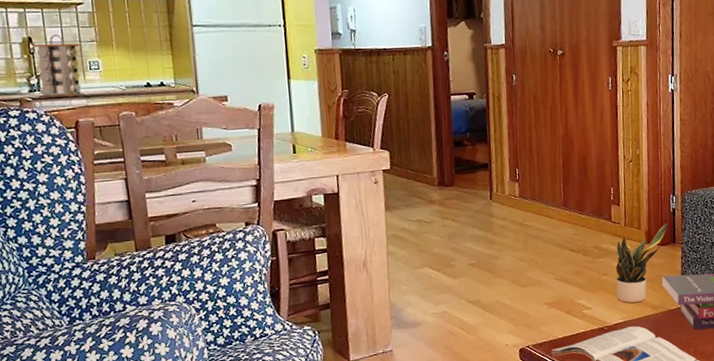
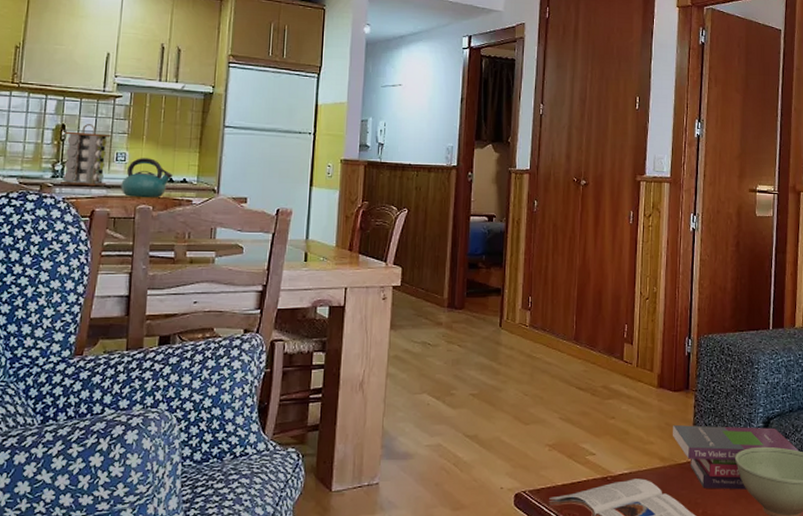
kettle: none [99,64,149,105] -> present [120,158,173,198]
potted plant: present [615,223,668,304] -> none [624,368,682,453]

